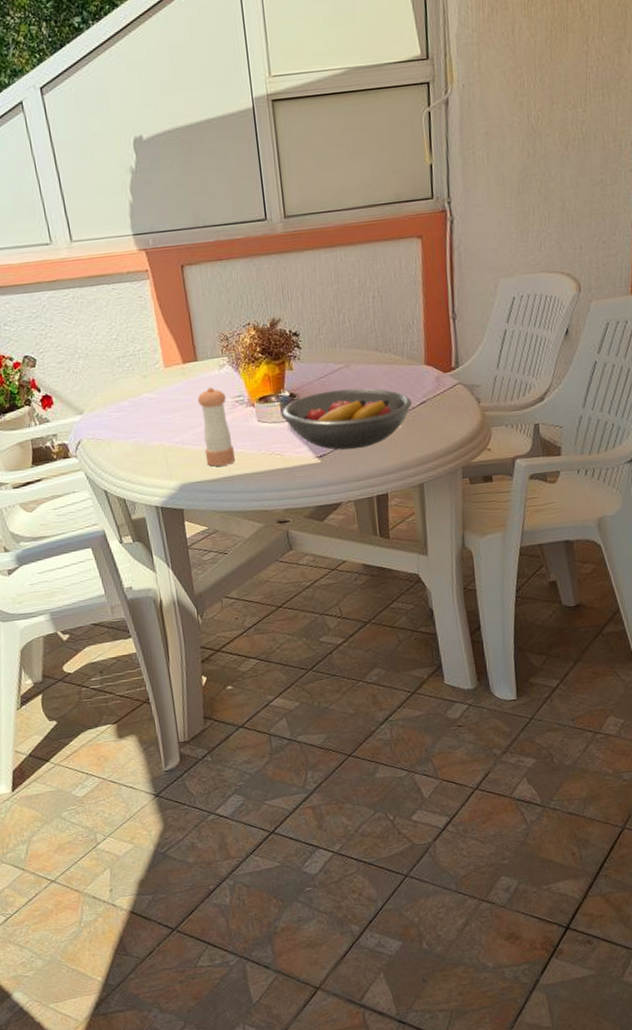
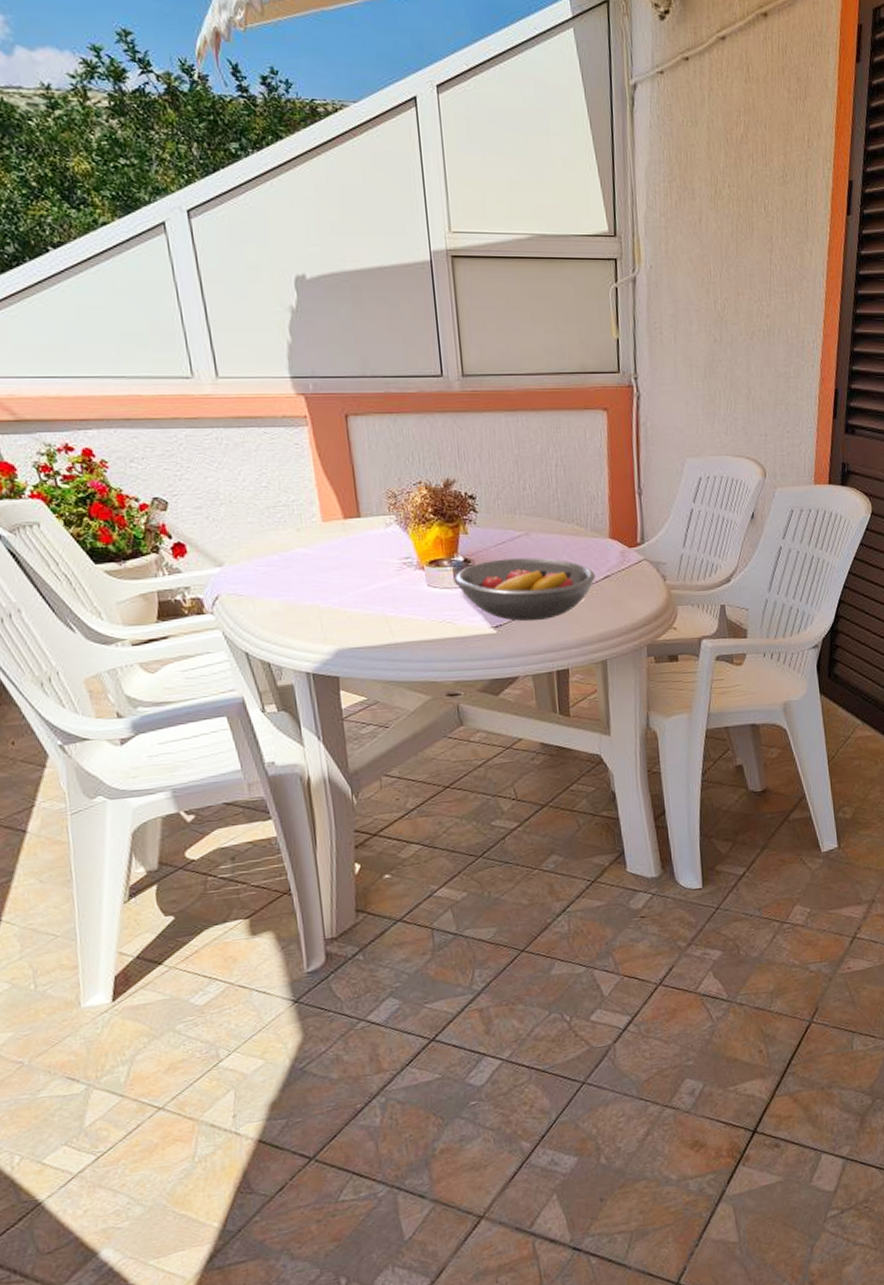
pepper shaker: present [197,386,235,467] -> none [359,546,400,632]

